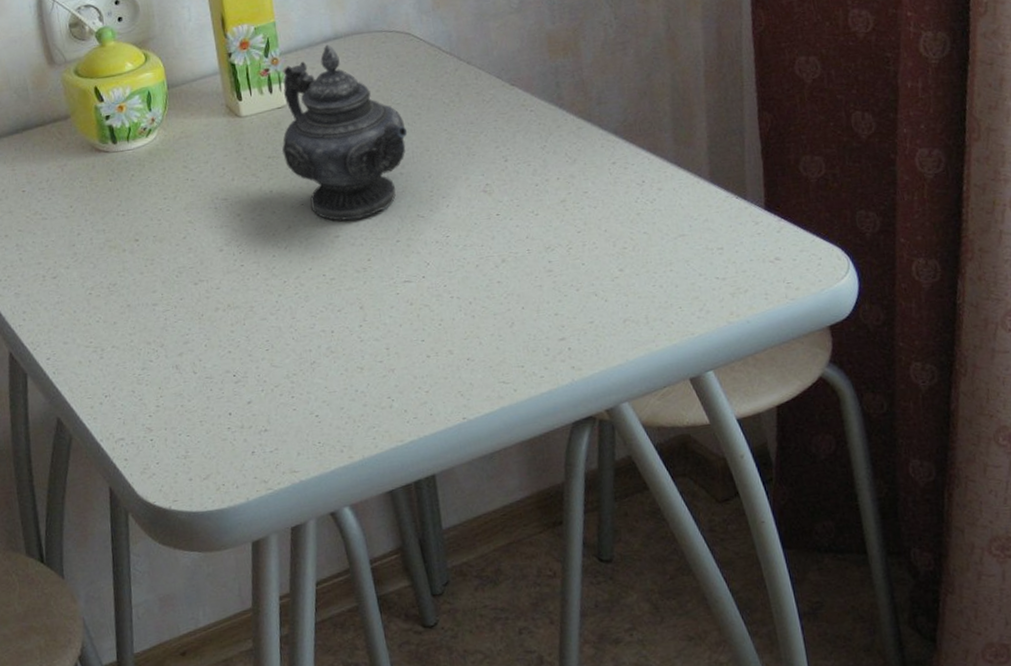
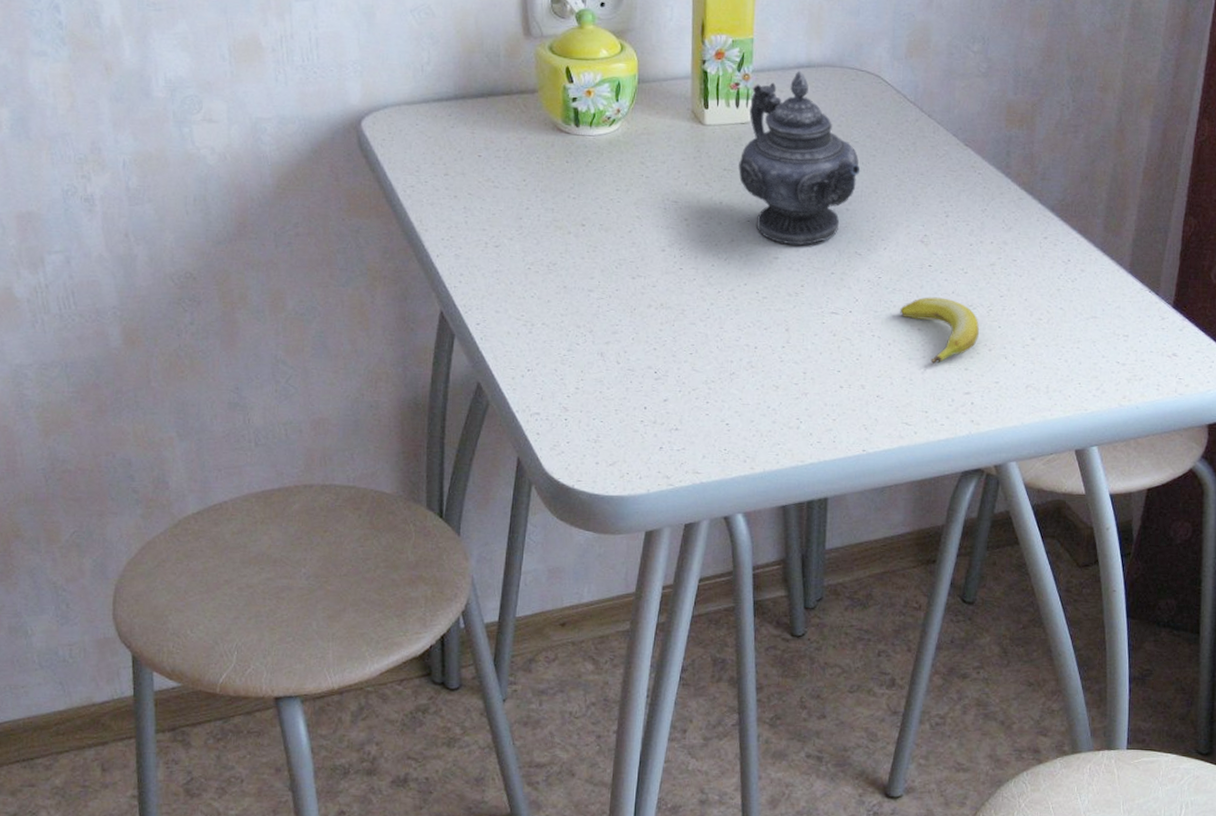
banana: none [475,244,563,315] -> present [900,297,979,364]

